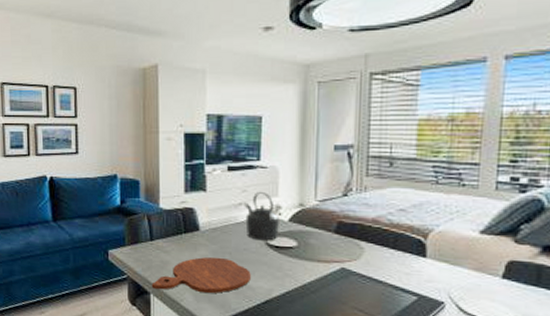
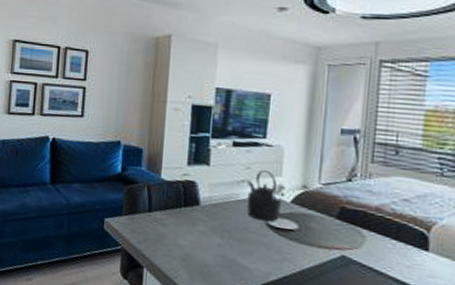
cutting board: present [151,256,251,294] -> none [145,233,249,273]

